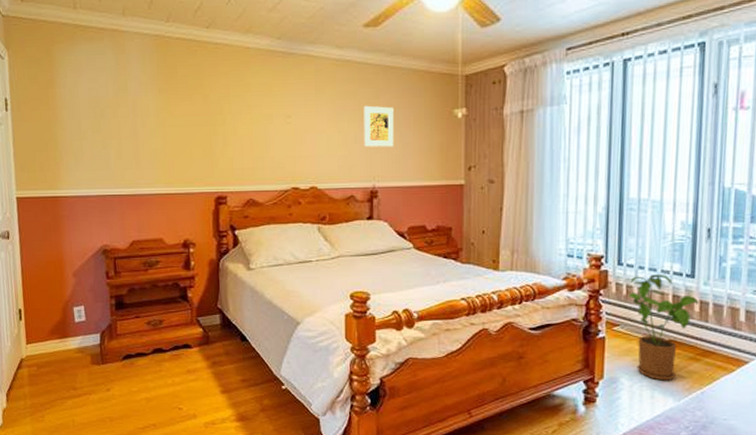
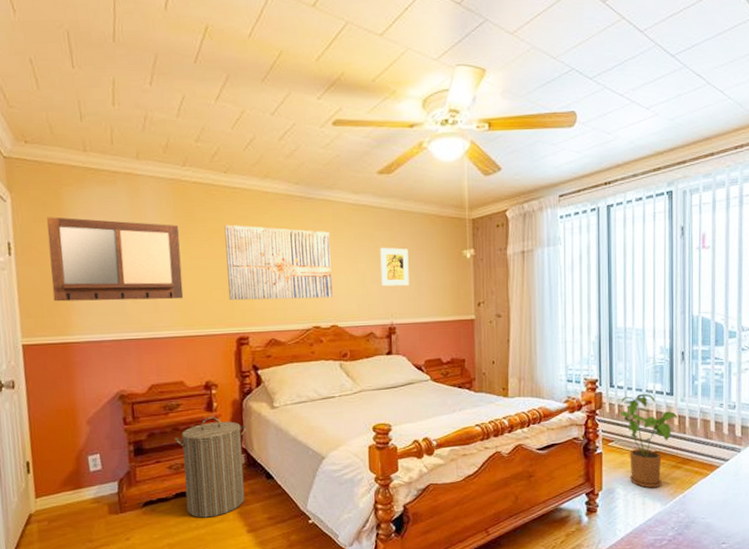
writing board: none [40,73,165,157] -> present [47,217,184,302]
laundry hamper: none [153,275,223,375] -> present [174,416,247,518]
wall art: none [205,81,313,159] -> present [224,224,333,301]

